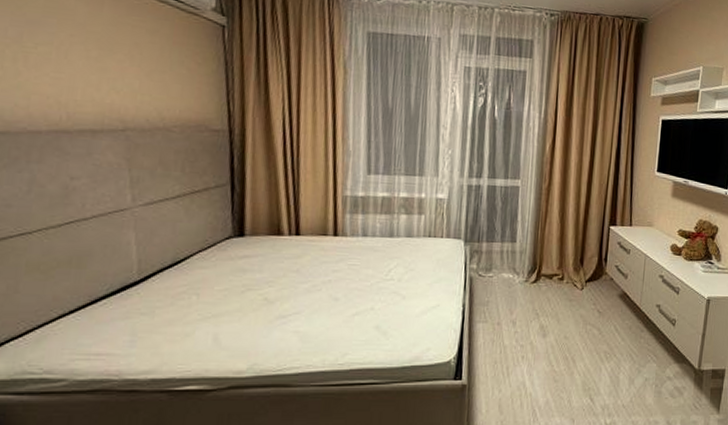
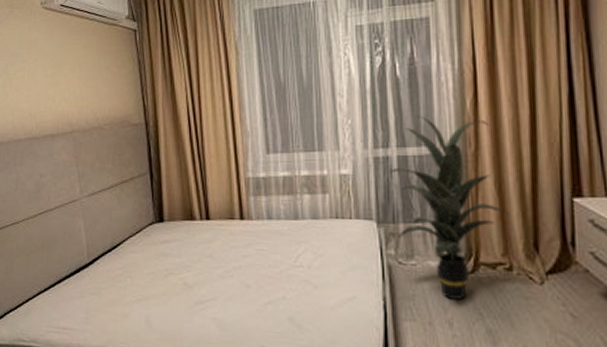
indoor plant: none [478,152,567,304] -> present [387,115,510,300]

